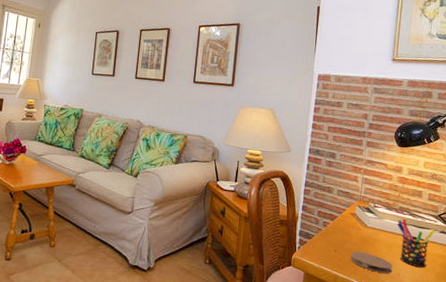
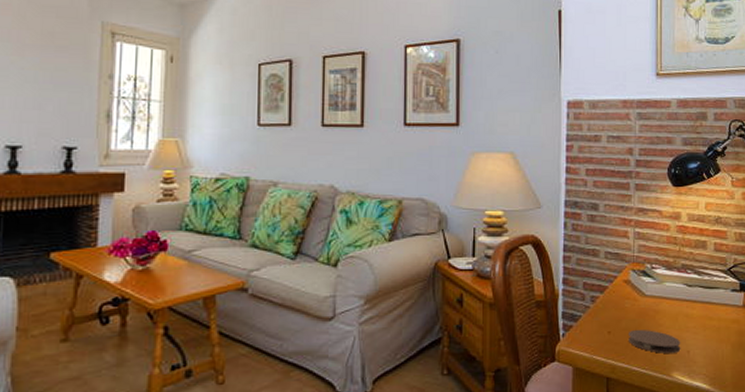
pen holder: present [396,219,435,268] -> none [680,279,725,340]

